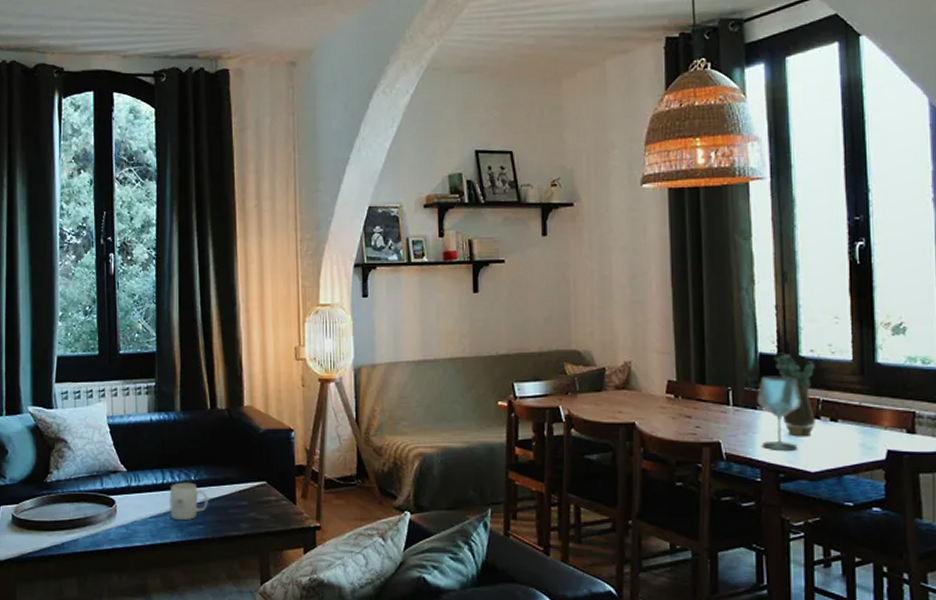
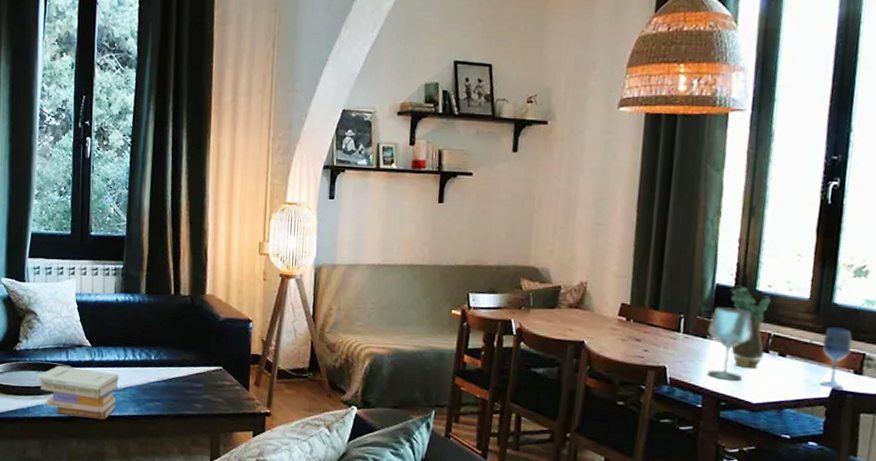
books: none [69,495,158,549] -> present [35,366,119,420]
mug: present [168,482,208,521] -> none [128,361,166,397]
wineglass: none [871,387,900,450] -> present [820,327,852,389]

